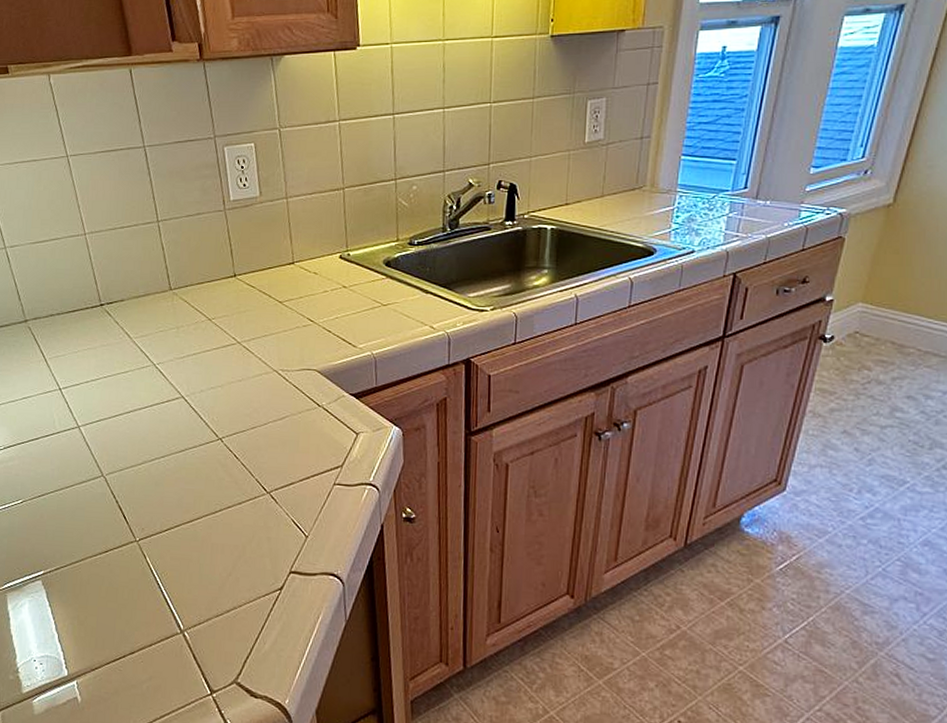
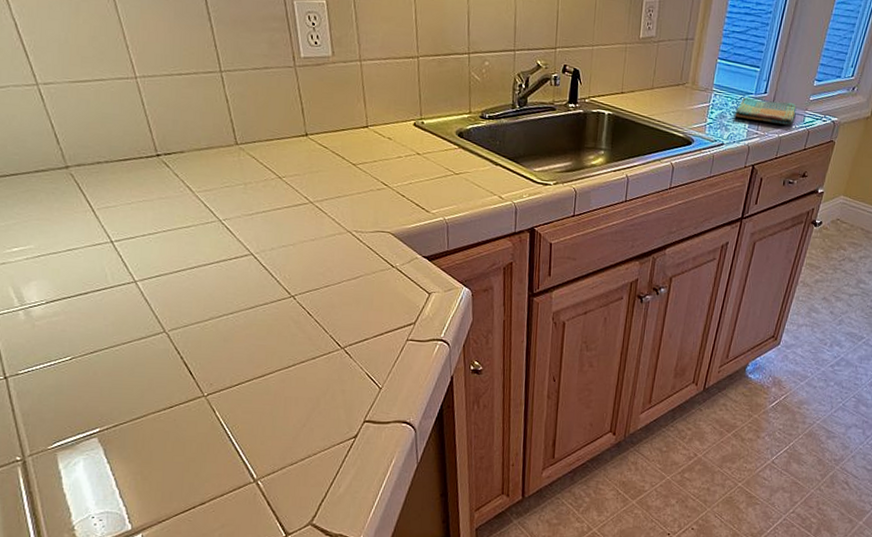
dish towel: none [707,195,788,223] -> present [735,97,797,125]

